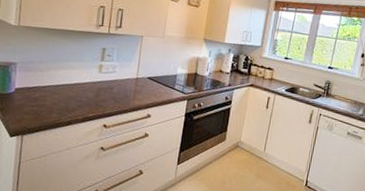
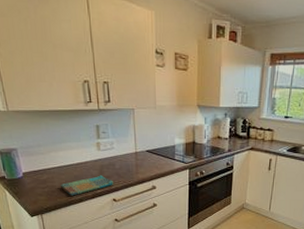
dish towel: none [51,98,109,118] -> present [61,175,114,196]

